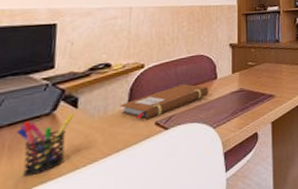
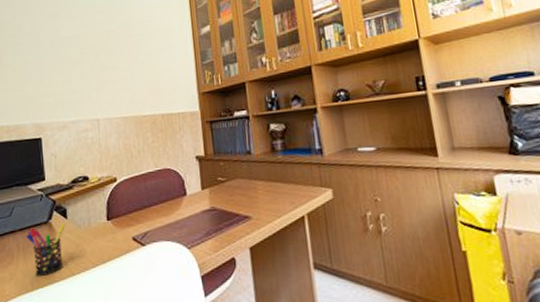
notebook: present [120,84,208,120] -> none [101,199,179,234]

